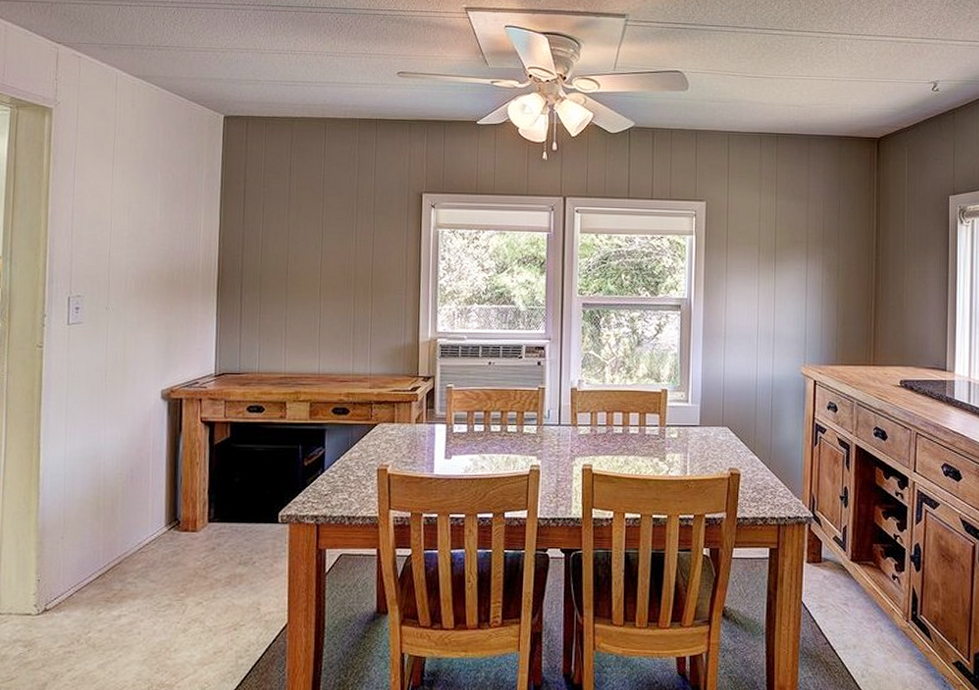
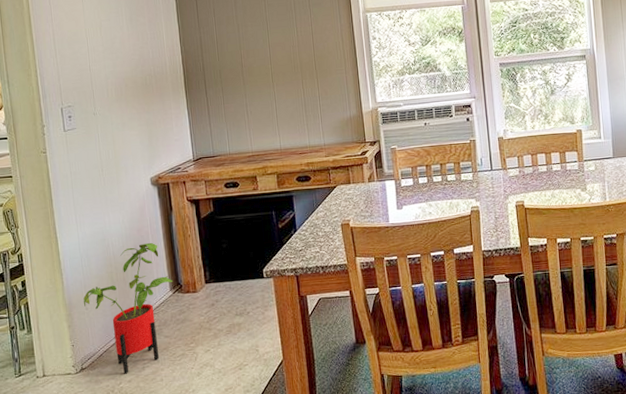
house plant: none [60,466,169,621] -> present [83,242,172,374]

